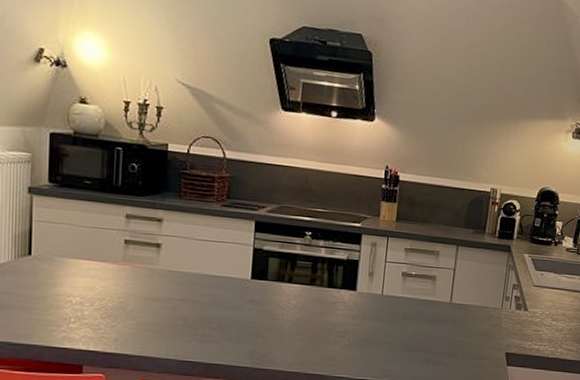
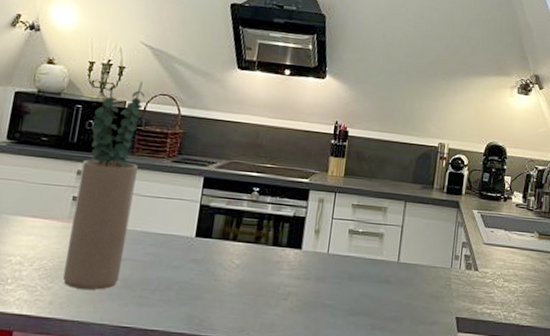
vase: none [124,122,187,328] -> present [63,81,145,290]

